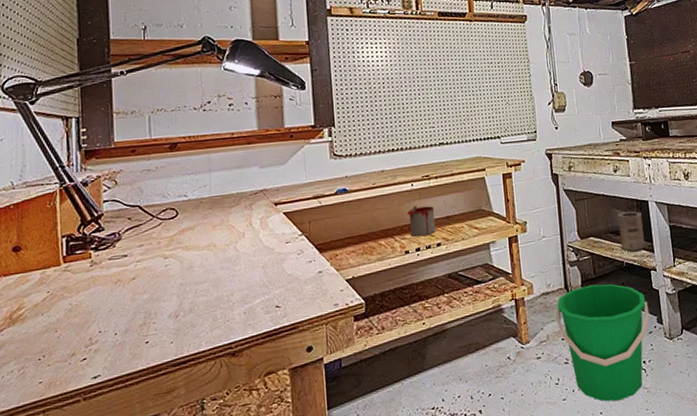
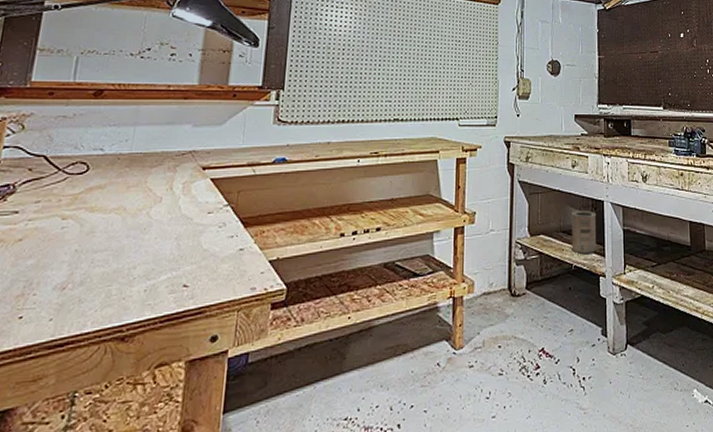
paint can: present [407,205,436,238] -> none [349,183,379,219]
bucket: present [555,284,650,402] -> none [494,287,594,423]

